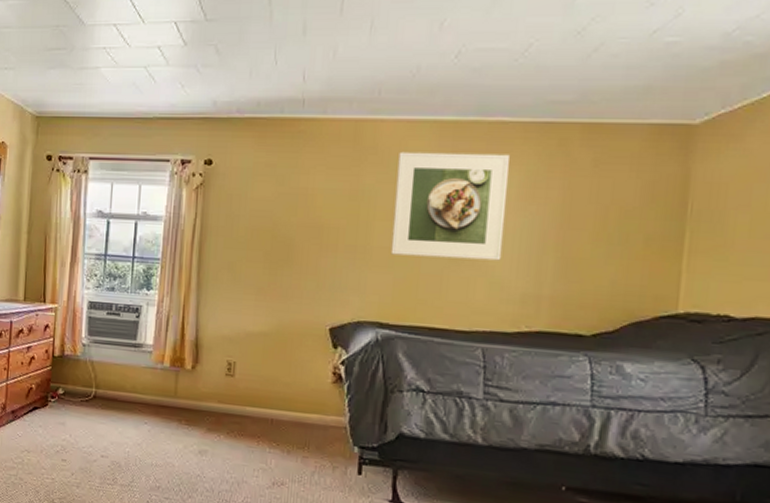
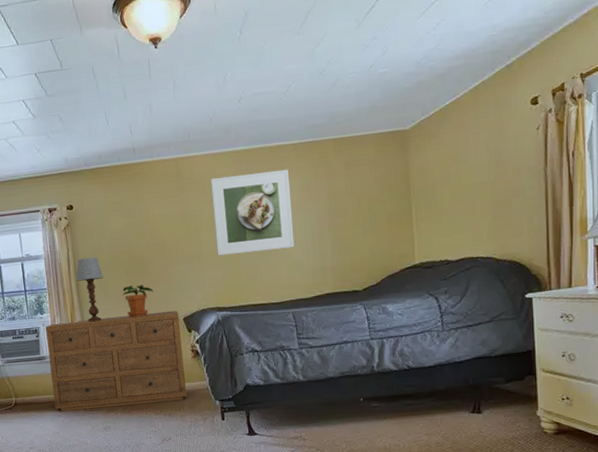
dresser: none [142,304,324,436] -> present [45,310,188,412]
table lamp: none [199,228,235,312] -> present [76,257,103,322]
potted plant: none [254,273,296,317] -> present [122,285,154,318]

